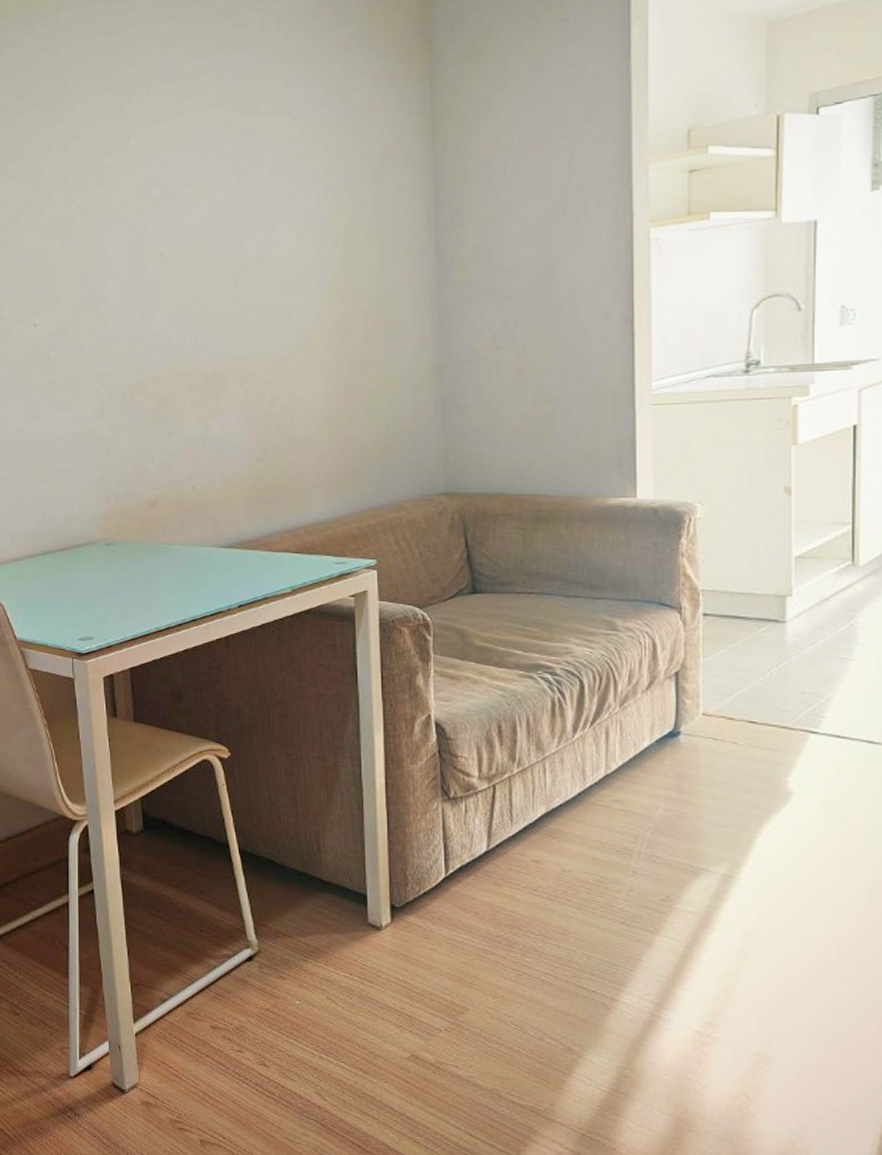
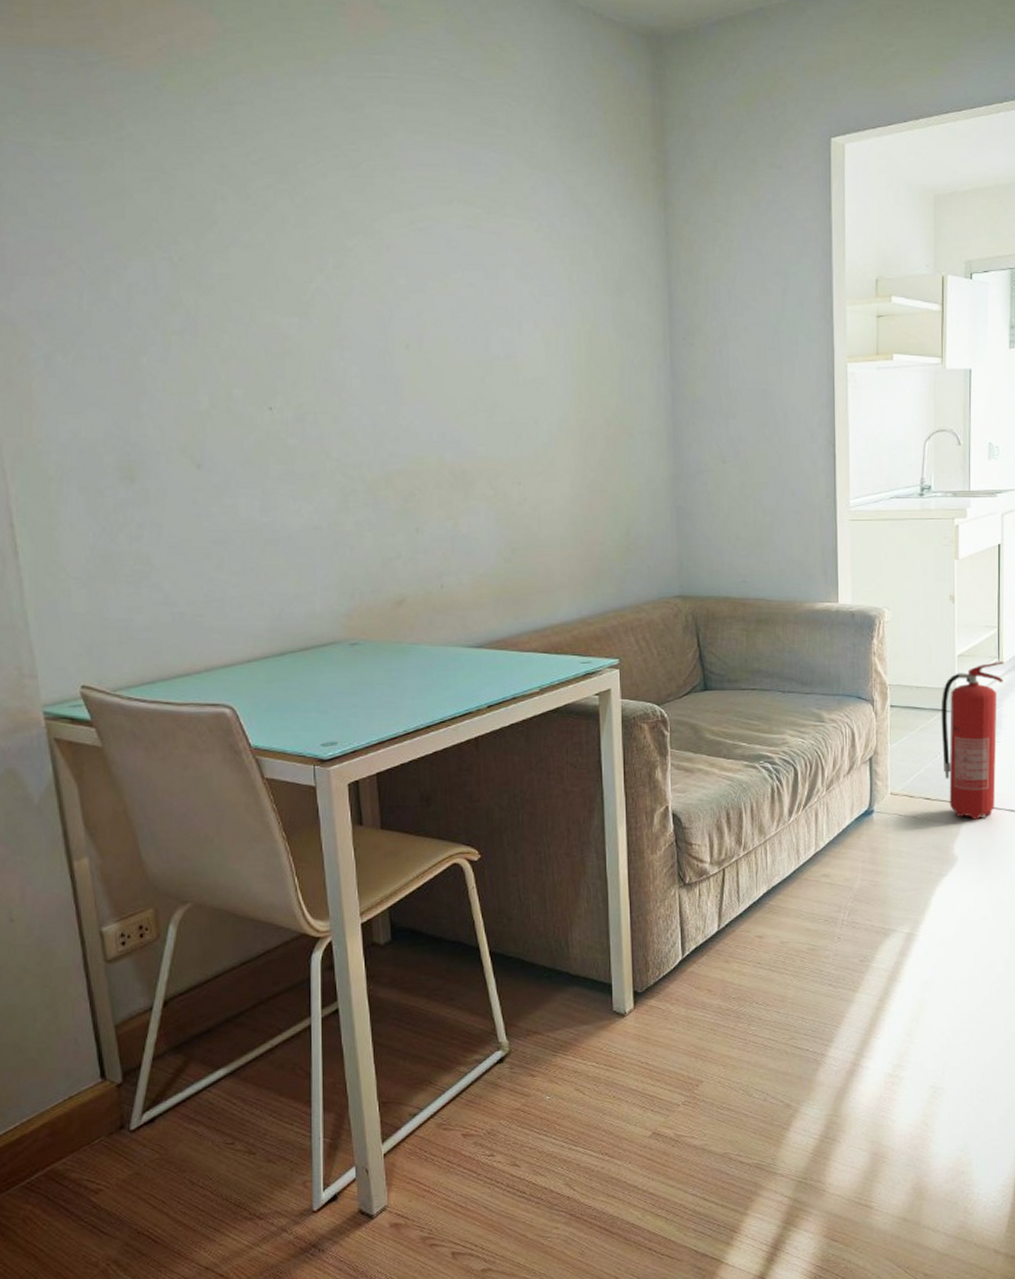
fire extinguisher: none [771,564,861,750] -> present [941,662,1004,820]

